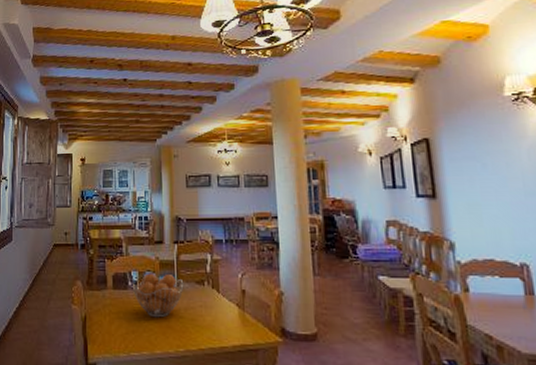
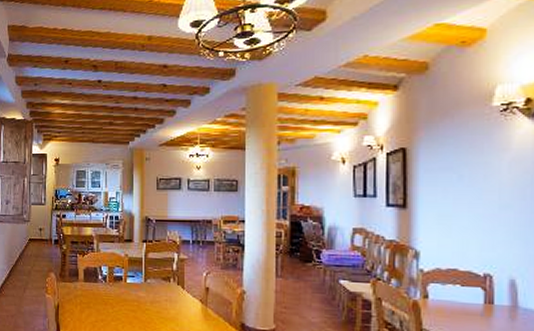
fruit basket: present [133,273,184,318] -> none [103,268,151,309]

